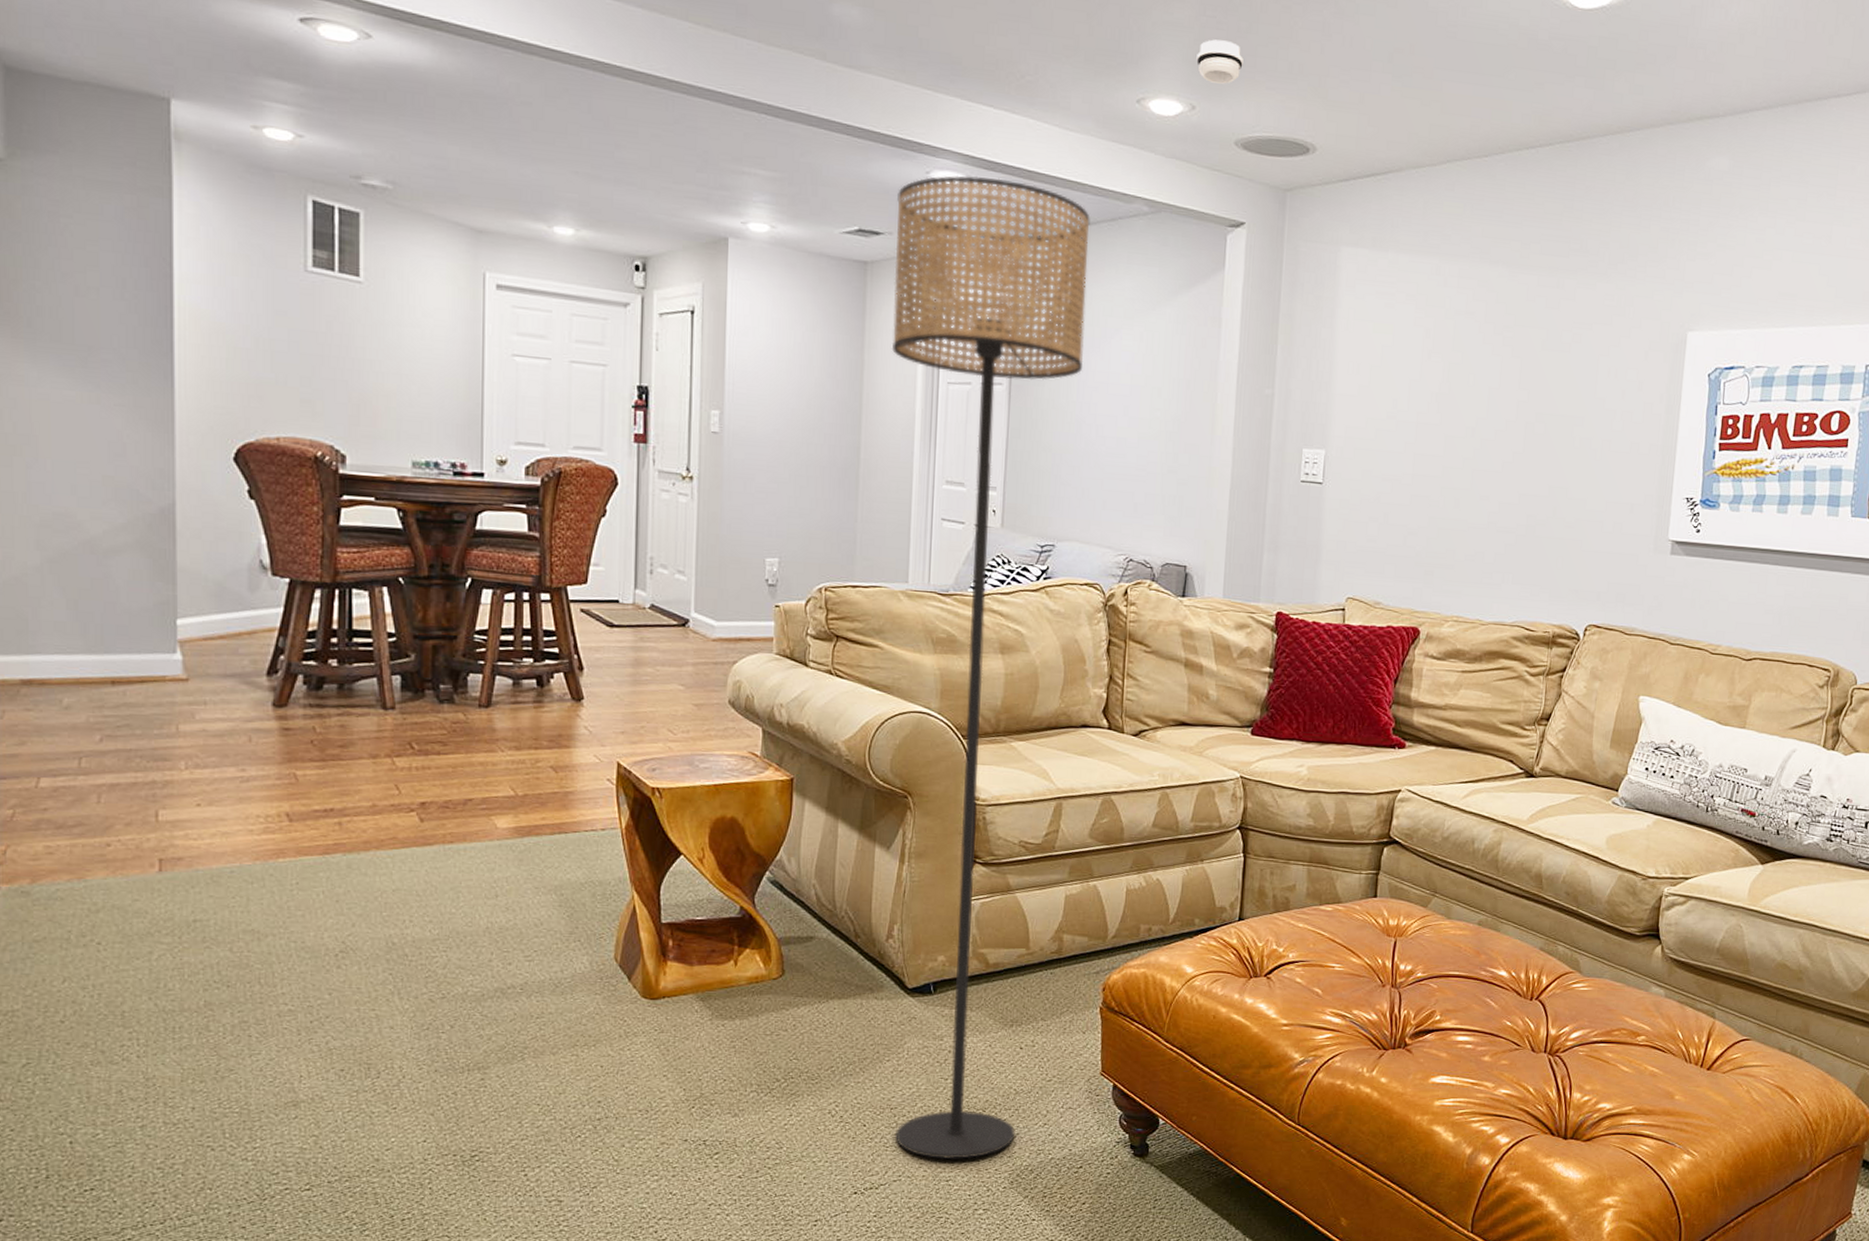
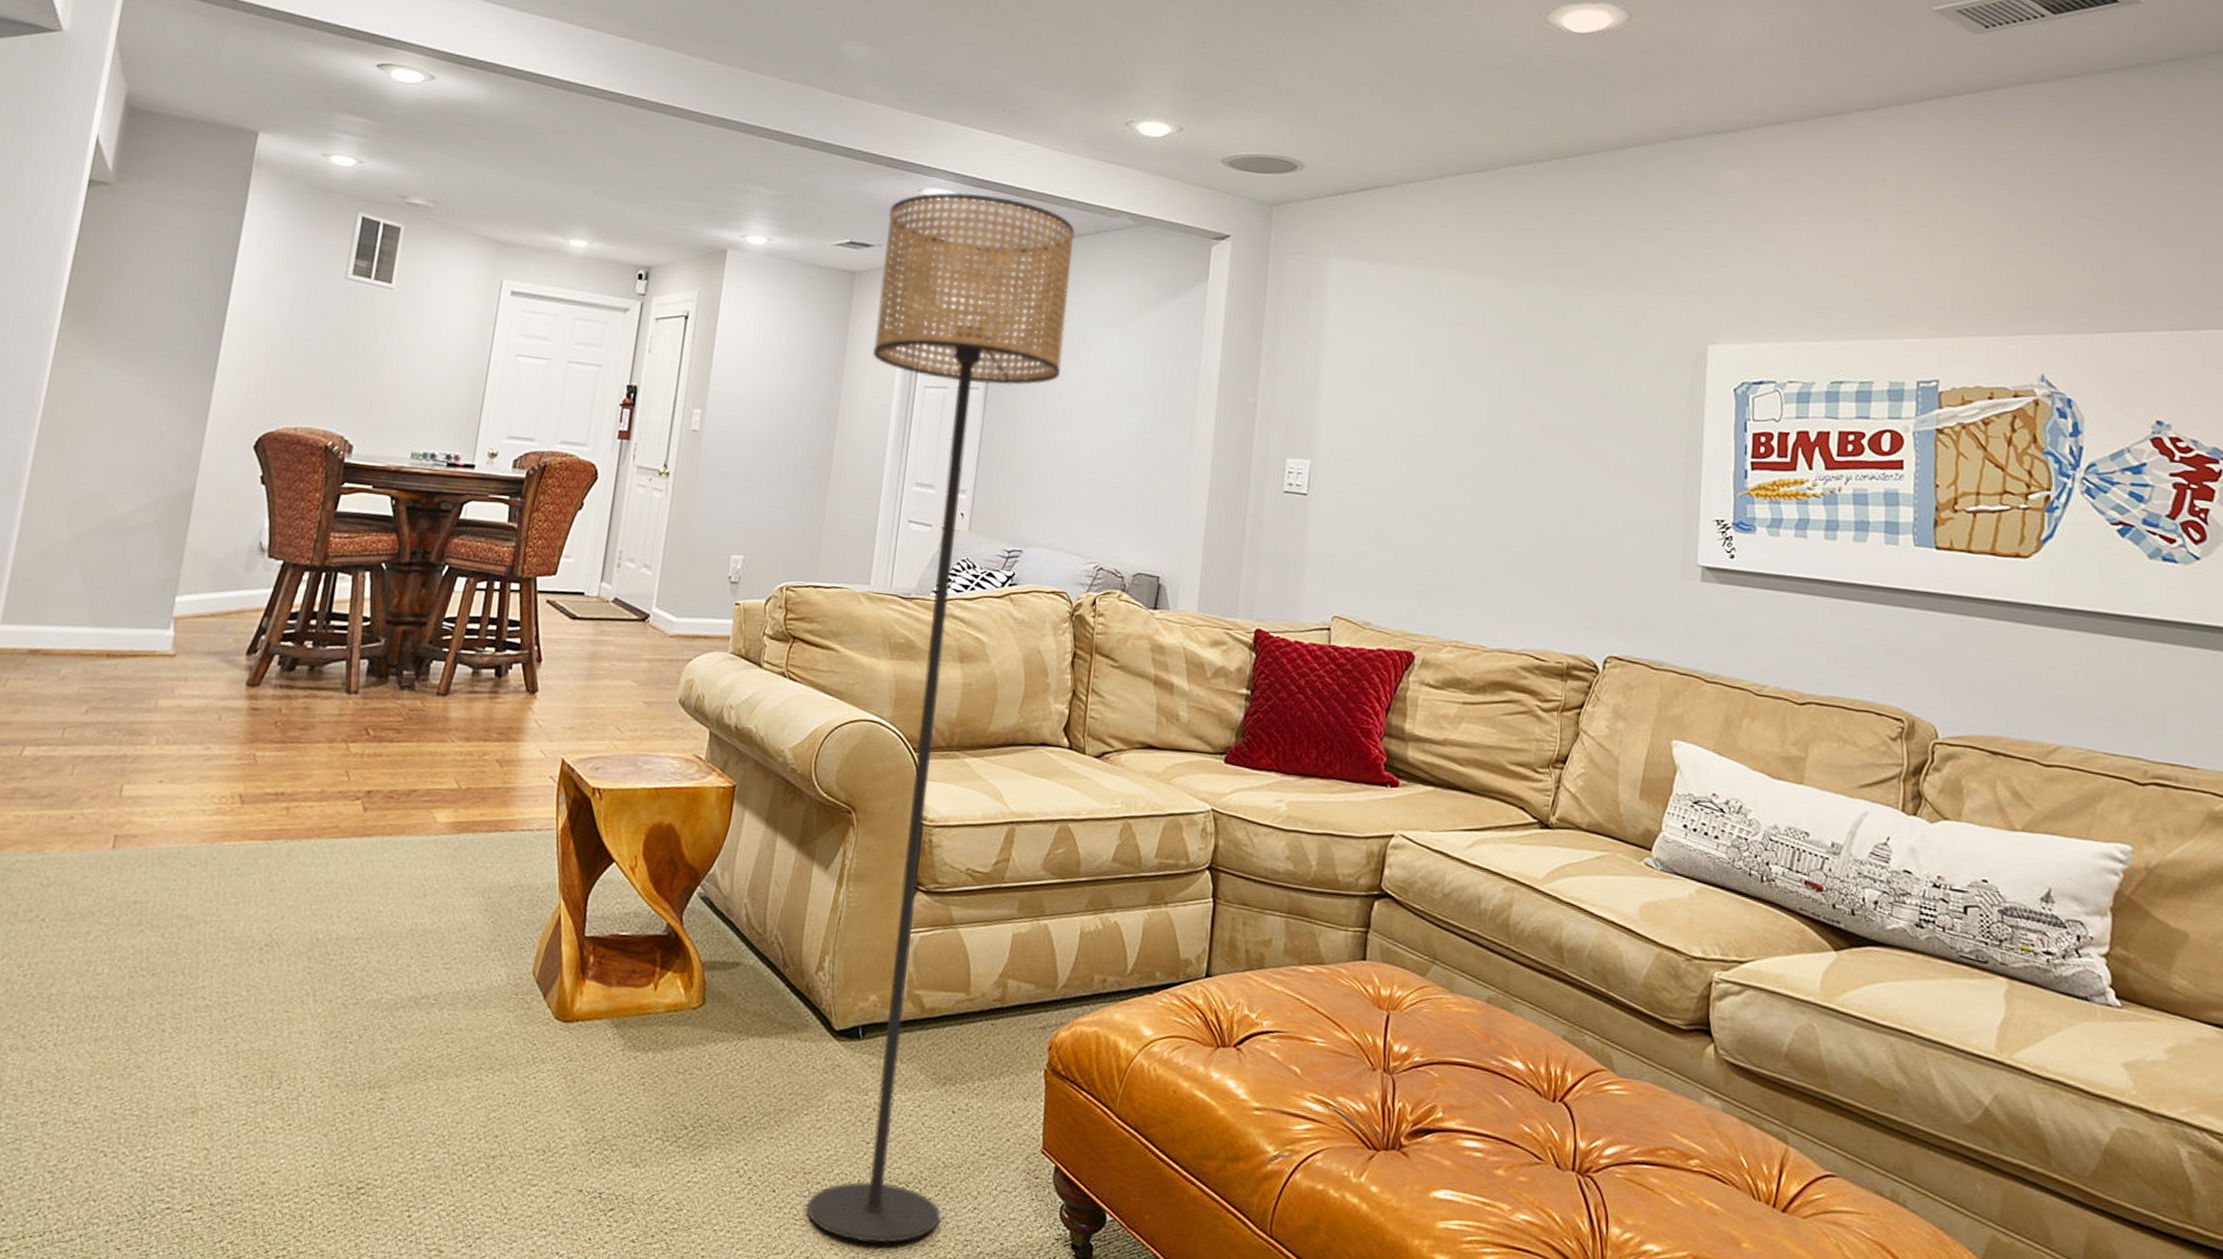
smoke detector: present [1196,39,1243,84] -> none [1185,67,1232,108]

